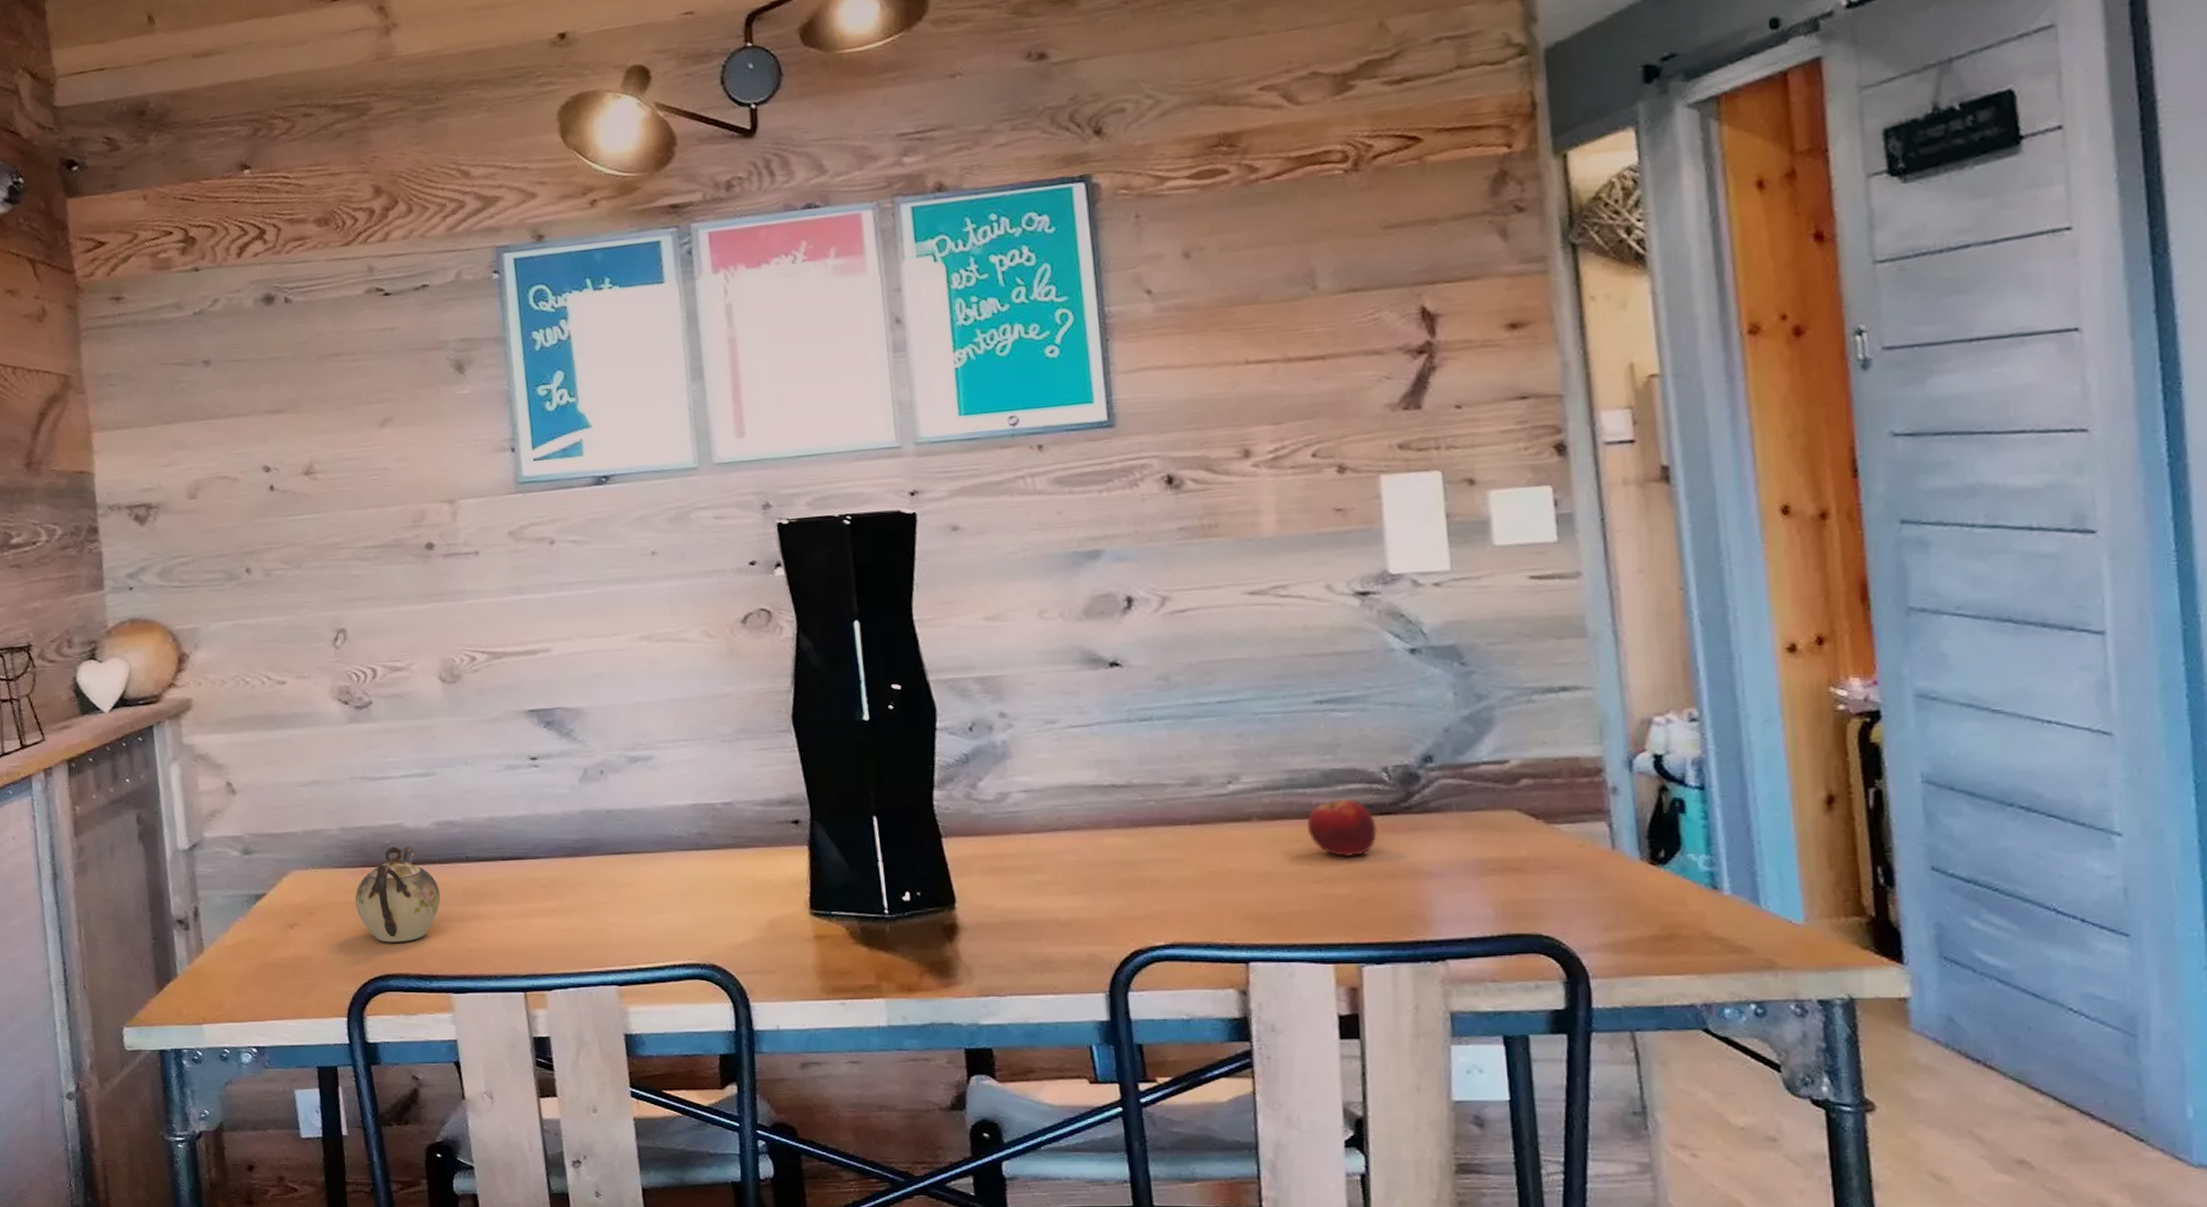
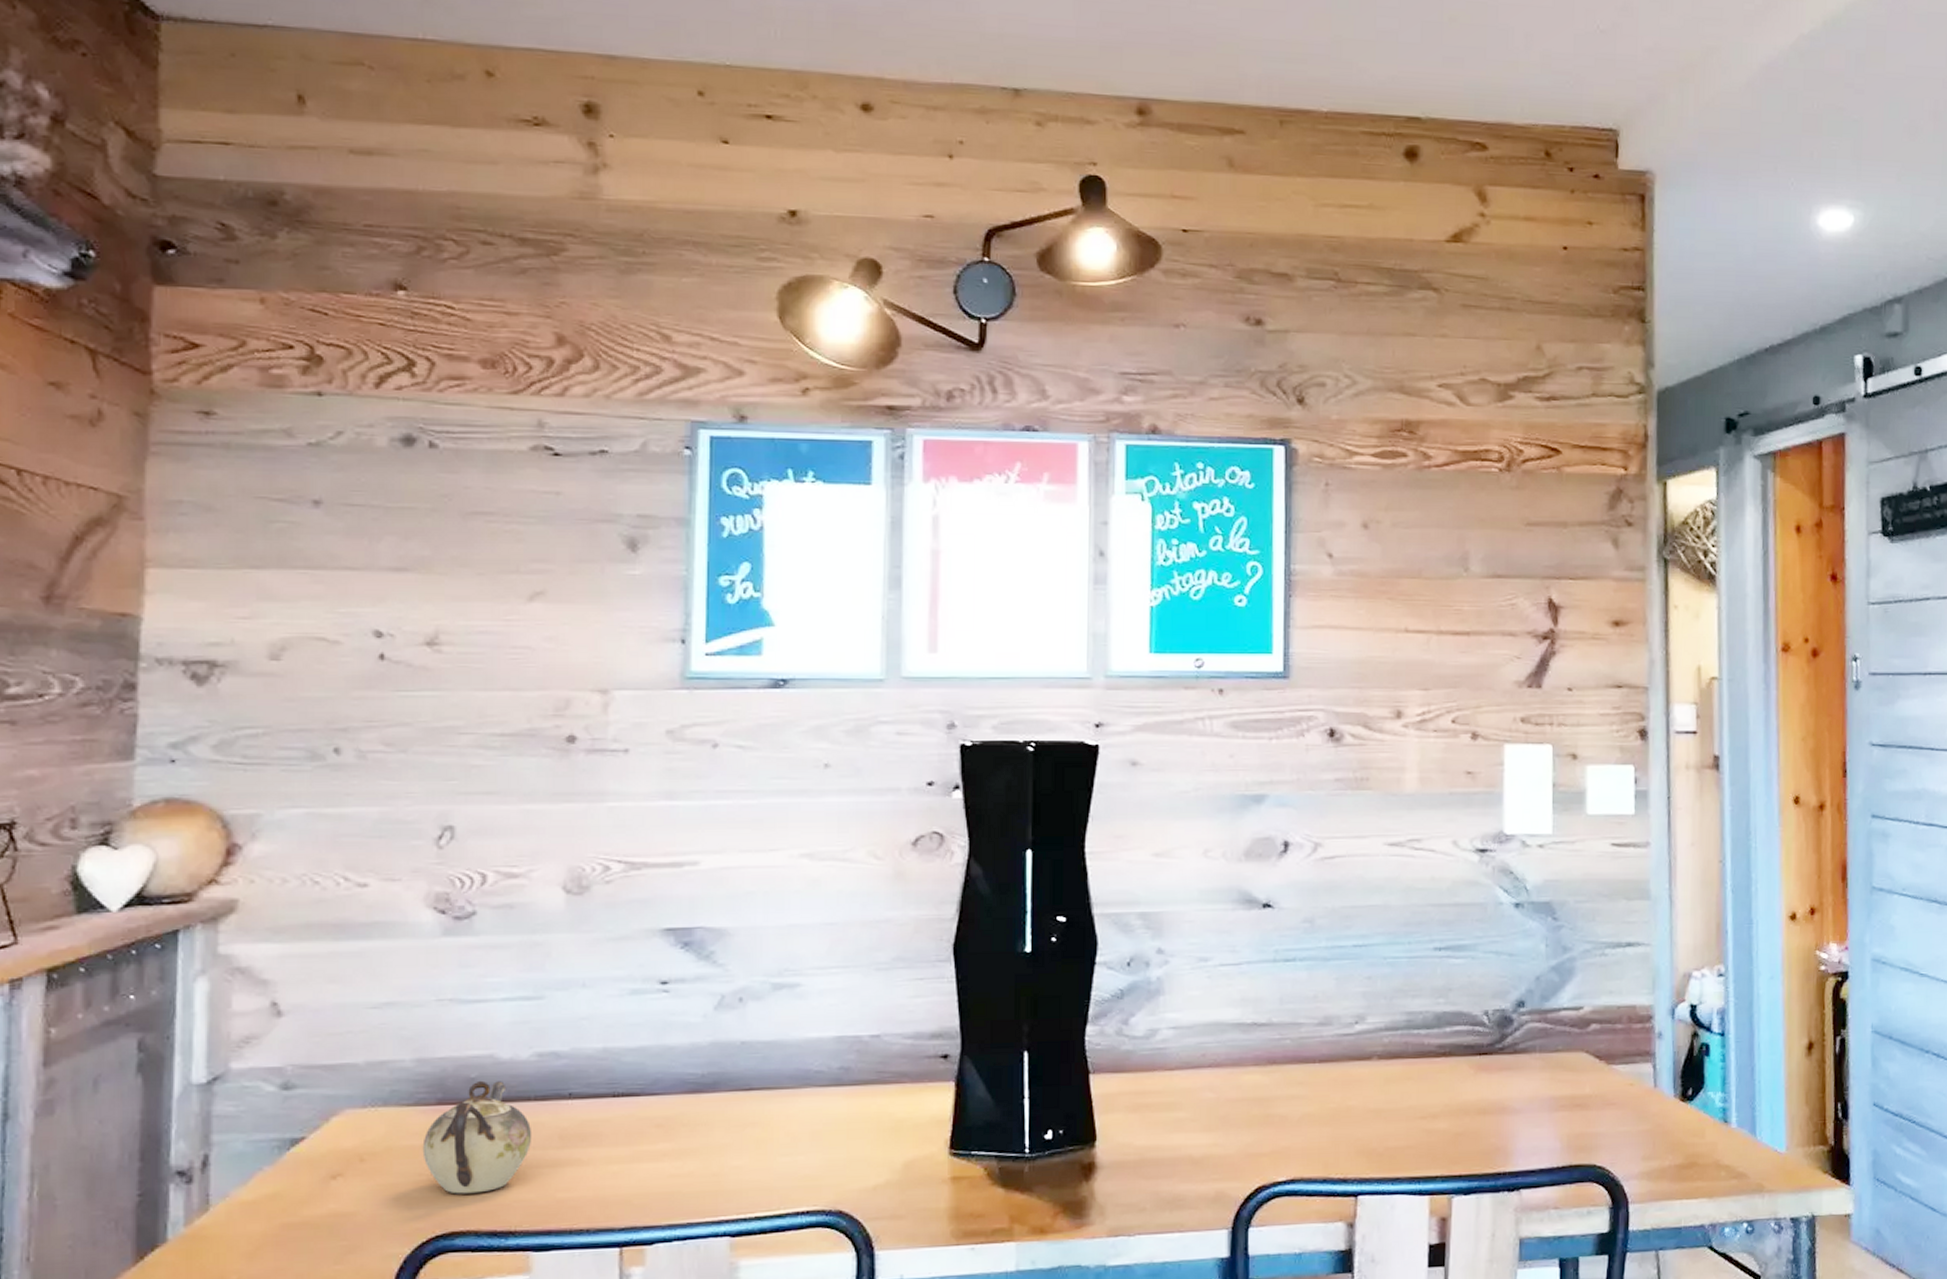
fruit: present [1307,797,1377,858] -> none [1419,1038,1475,1095]

